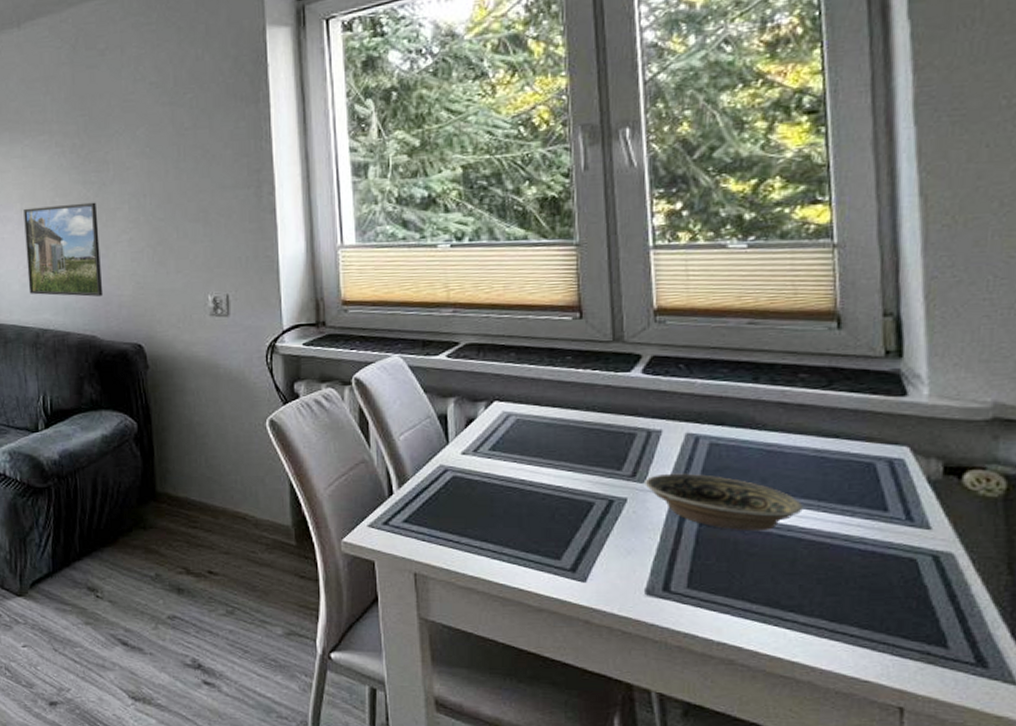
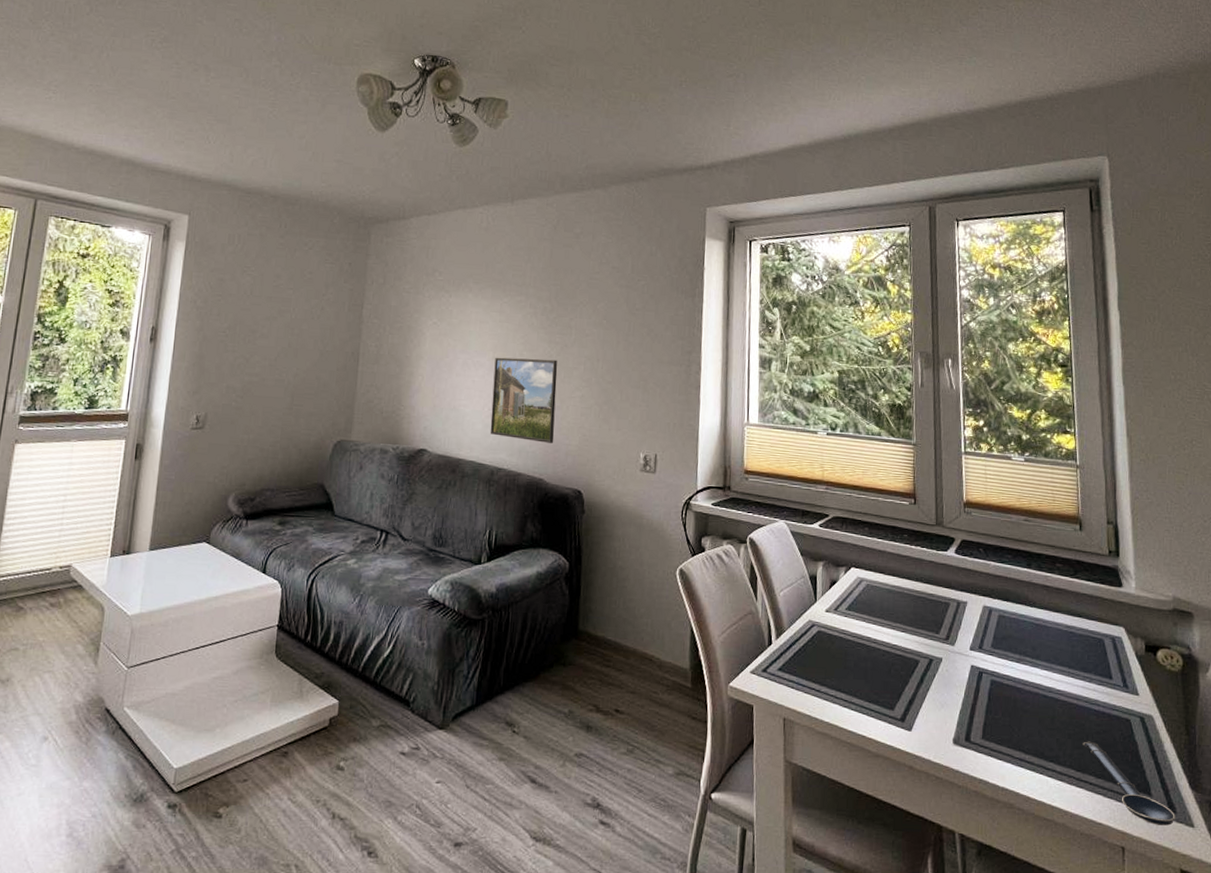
bowl: present [645,473,803,531] -> none [954,638,1059,692]
spoon: none [840,586,988,683] -> present [1083,741,1176,826]

